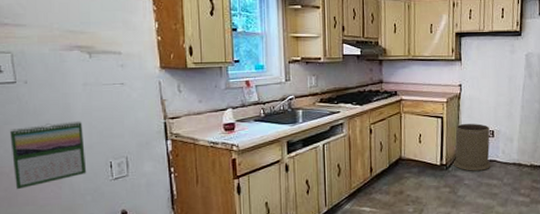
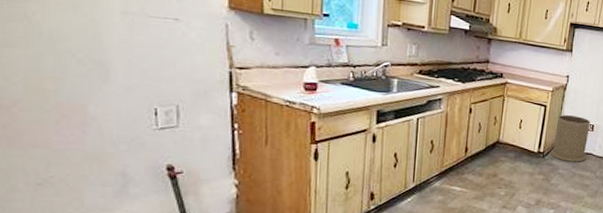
calendar: present [10,121,87,190] -> none [13,53,122,128]

